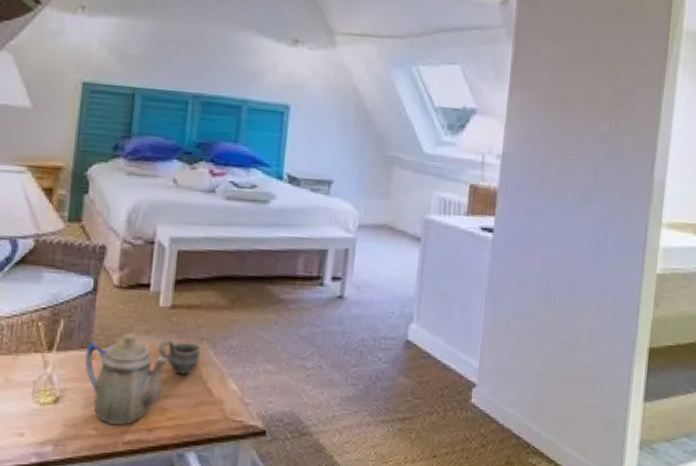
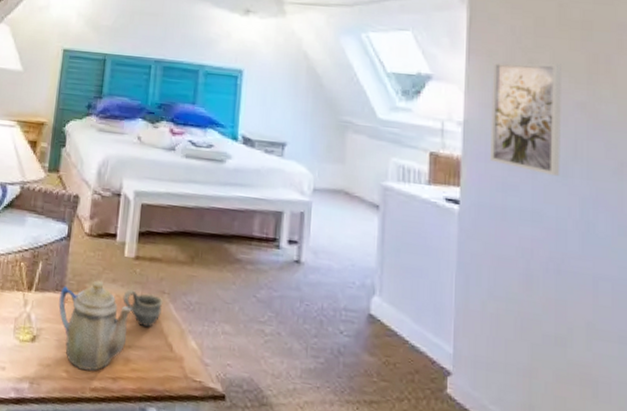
wall art: none [523,95,591,203] -> present [490,61,561,177]

